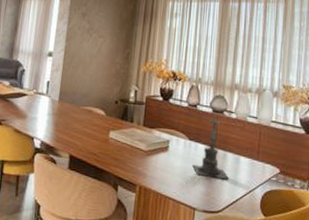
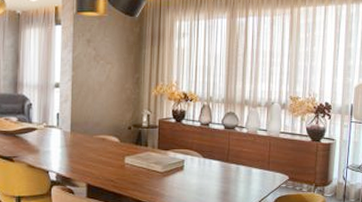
candle holder: present [193,116,229,179] -> none [208,133,242,190]

